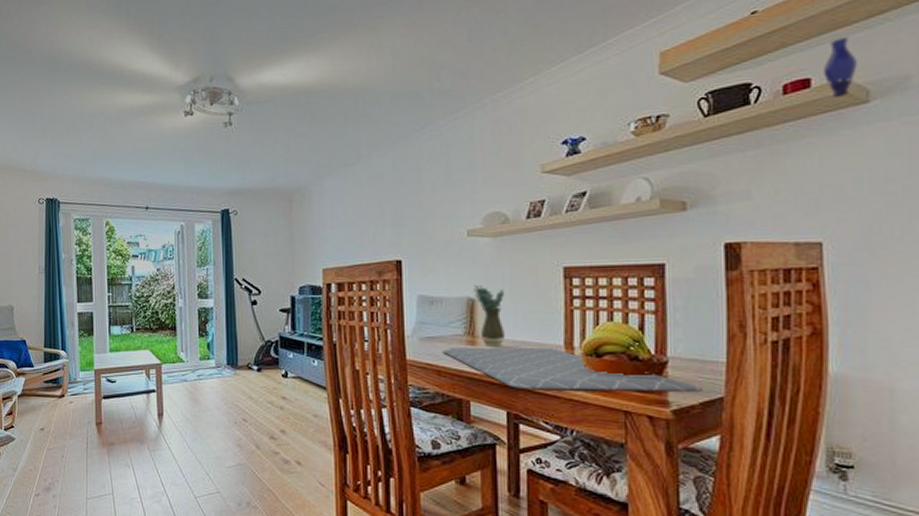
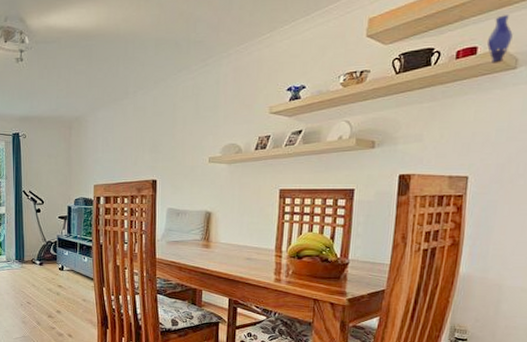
placemat: present [443,347,703,392] -> none [184,249,371,285]
vase: present [474,284,505,347] -> none [211,201,234,250]

